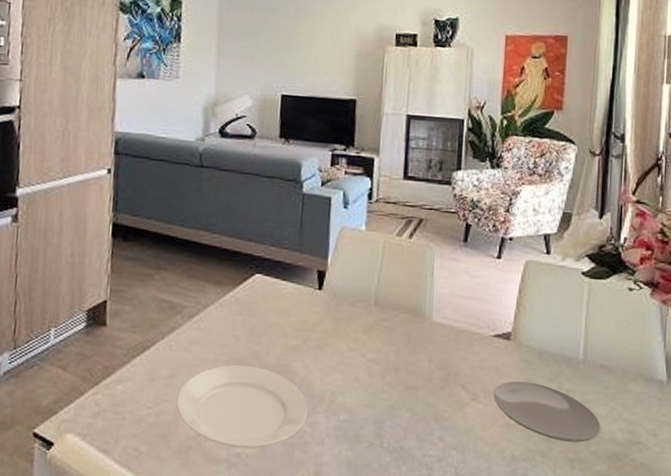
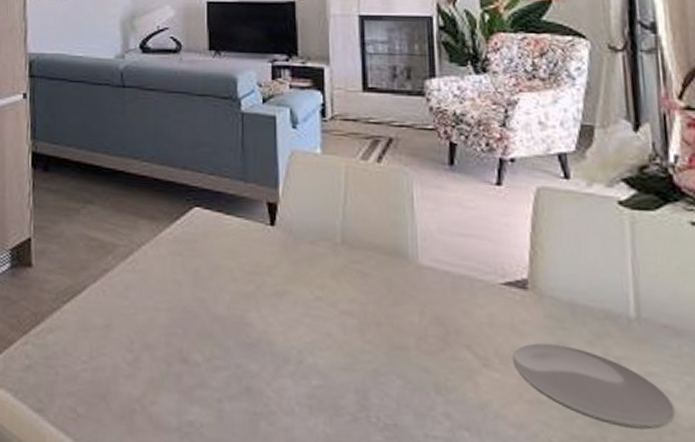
plate: present [176,364,308,449] -> none [115,314,271,416]

